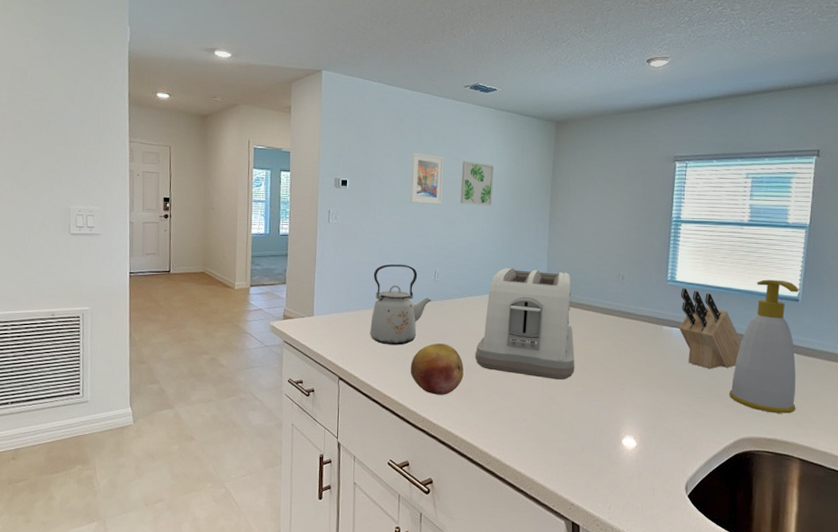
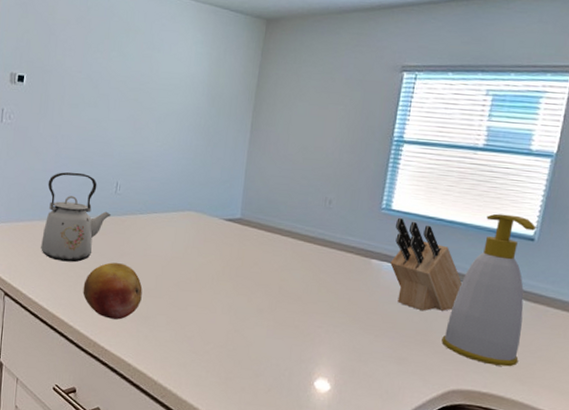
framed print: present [410,153,444,204] -> none [94,48,135,108]
wall art: present [460,161,494,206] -> none [150,59,191,113]
toaster: present [475,267,575,380] -> none [155,183,270,312]

